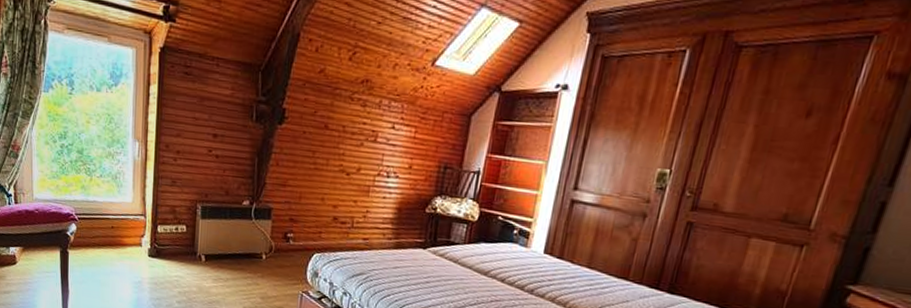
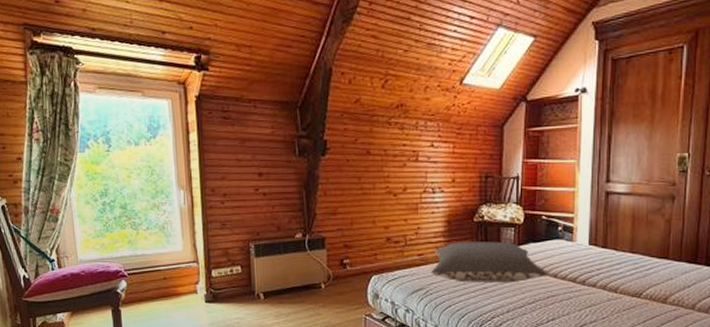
pillow: none [374,231,495,281] -> present [431,241,548,282]

